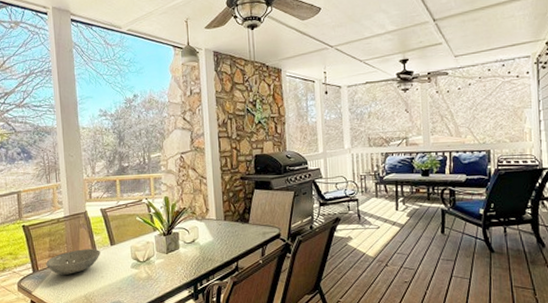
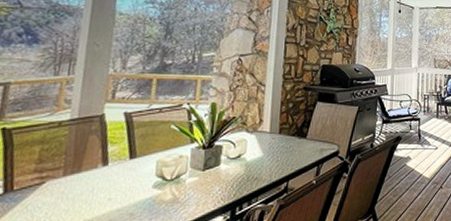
bowl: present [45,248,100,275] -> none [26,162,113,196]

